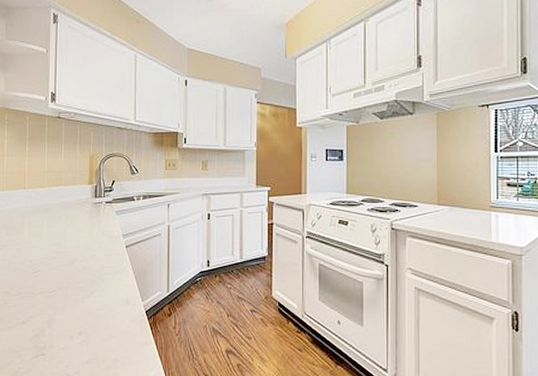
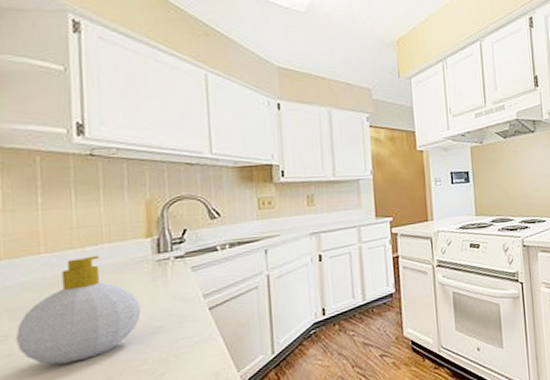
soap bottle: none [8,194,82,272] -> present [15,255,141,365]

